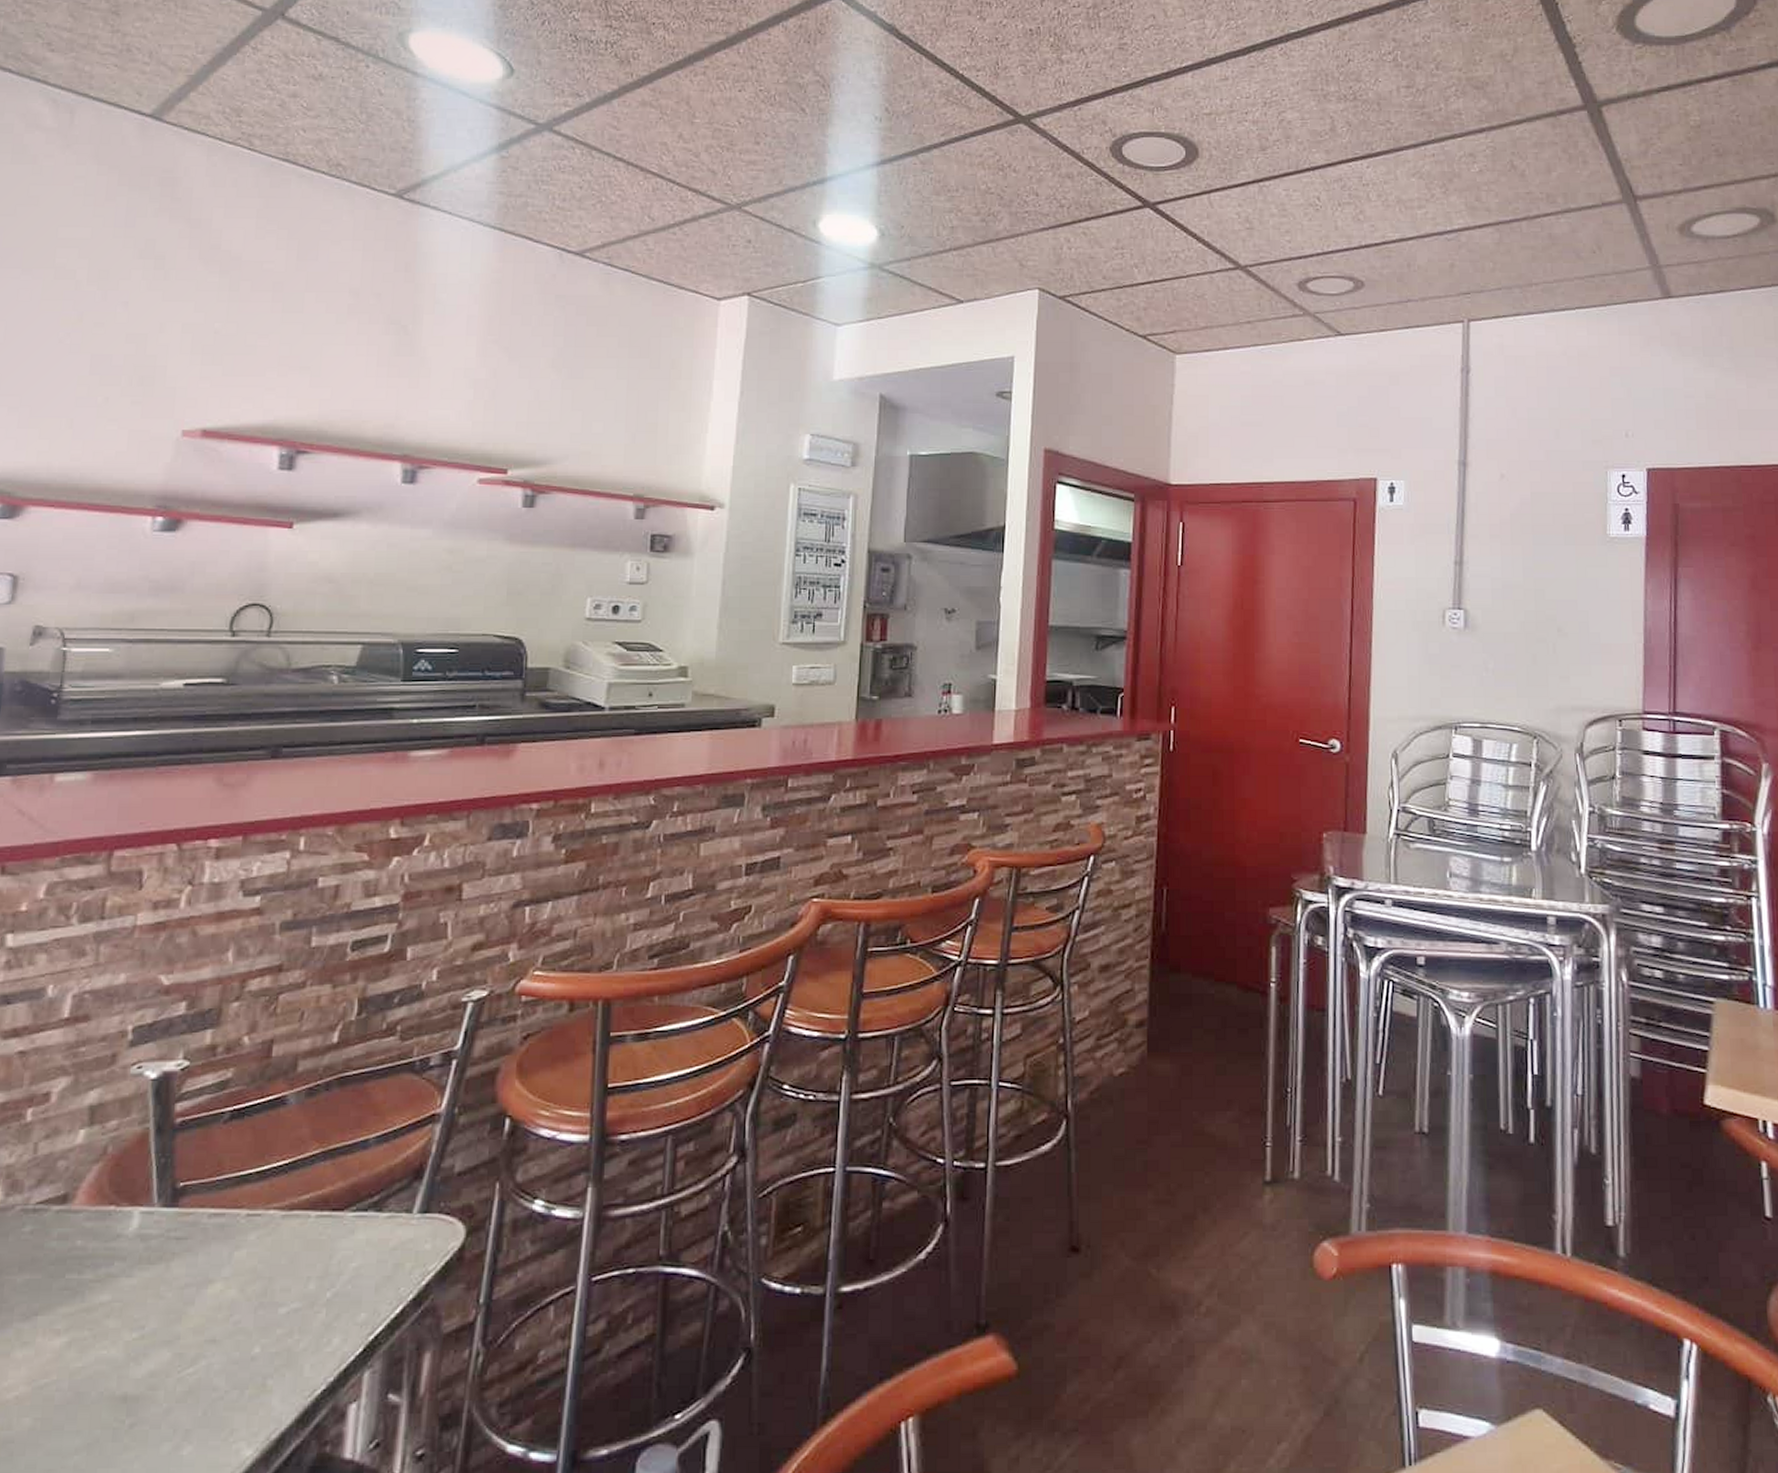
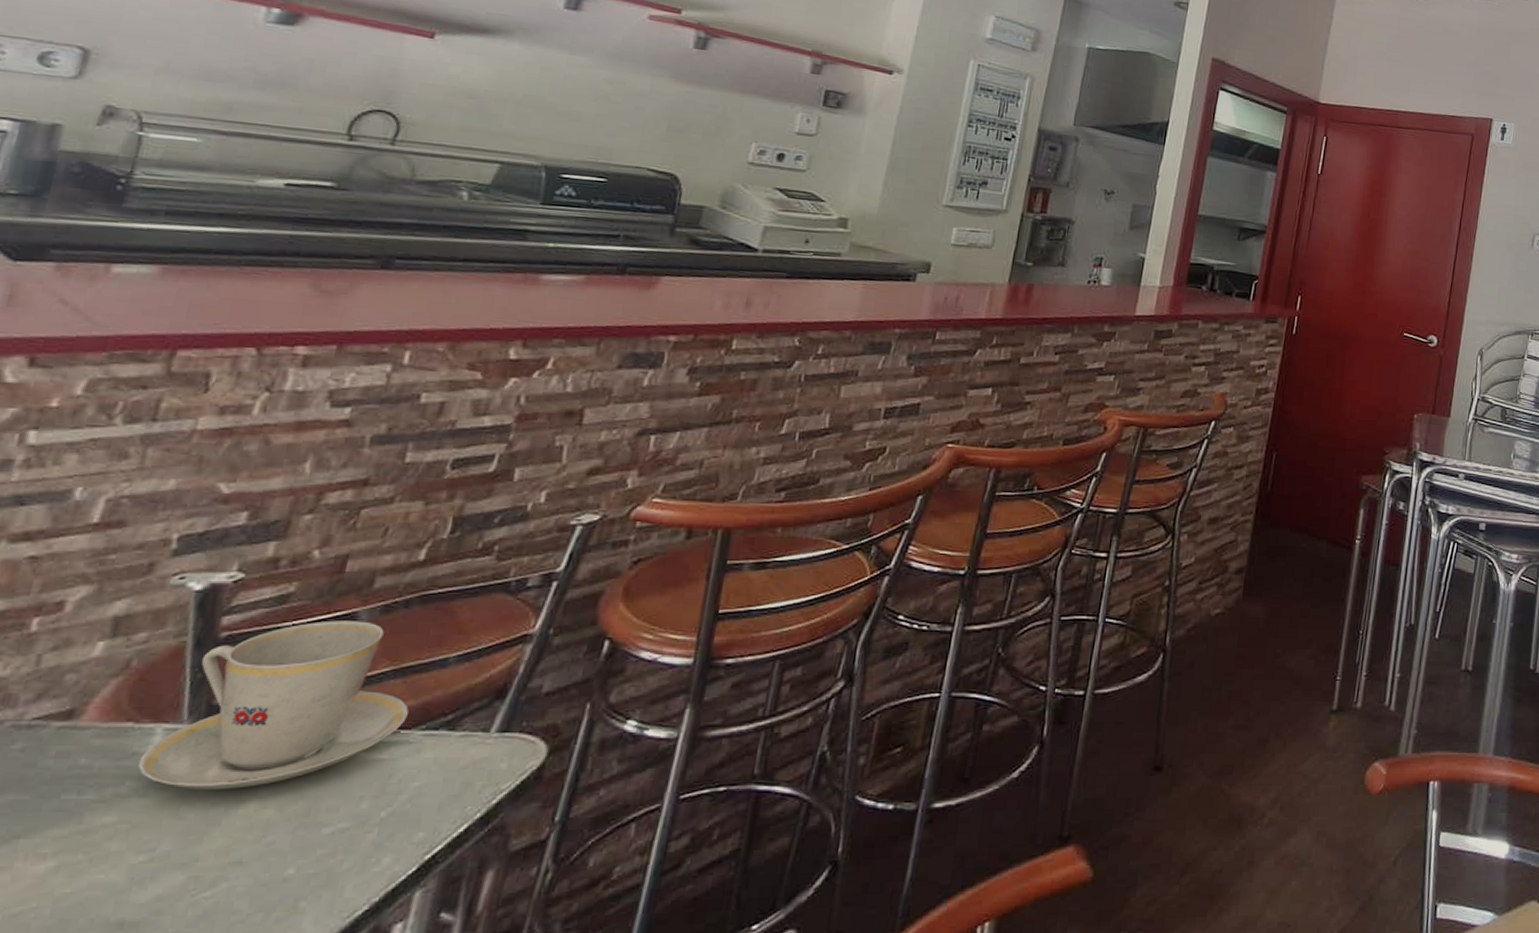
teacup: none [123,1104,341,1271] -> present [138,620,410,791]

